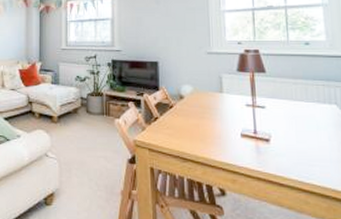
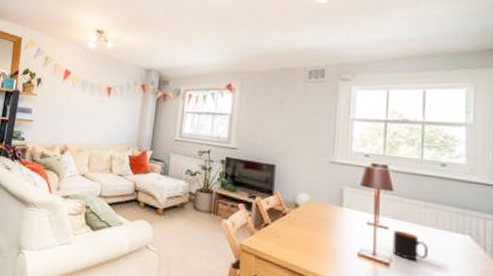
mug: none [270,109,302,134] -> present [392,230,428,261]

